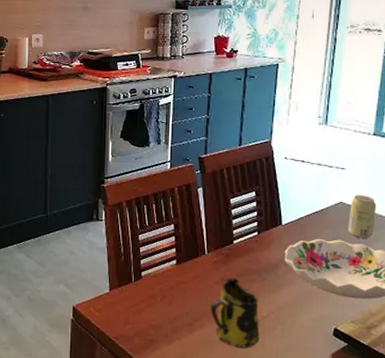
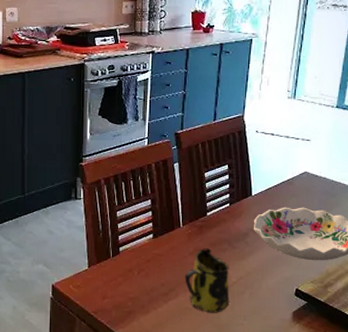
beverage can: present [348,195,377,239] -> none [311,165,337,205]

